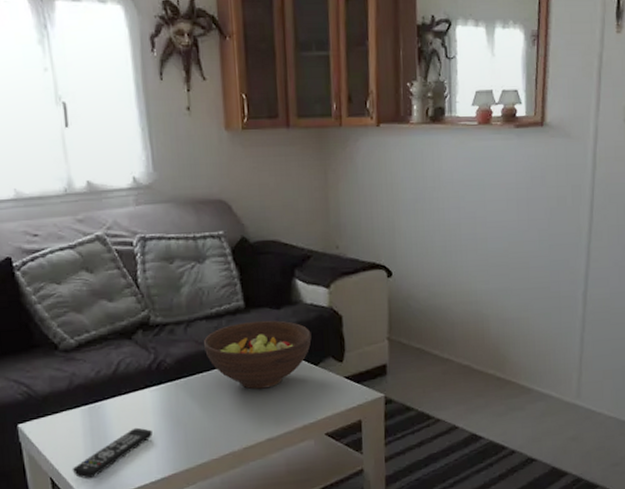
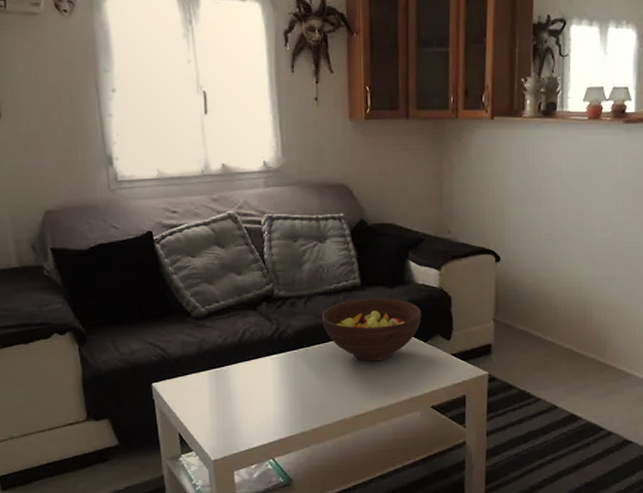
remote control: present [72,427,153,479] -> none [198,391,272,437]

